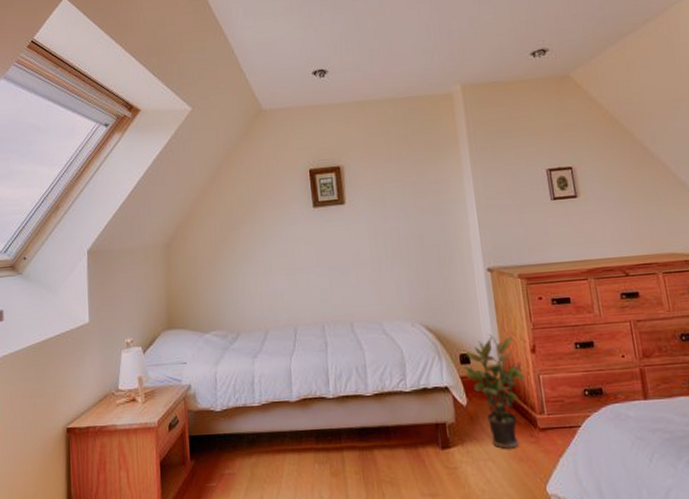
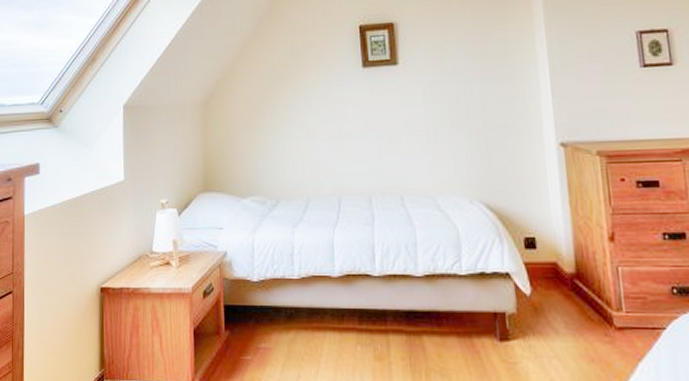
potted plant: present [464,334,526,449] -> none [528,217,601,347]

